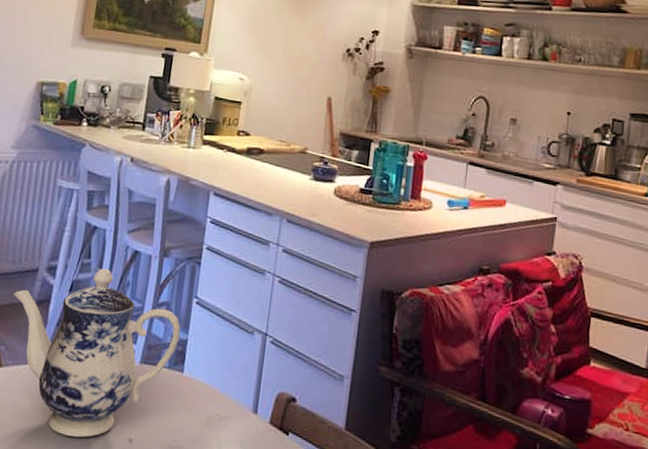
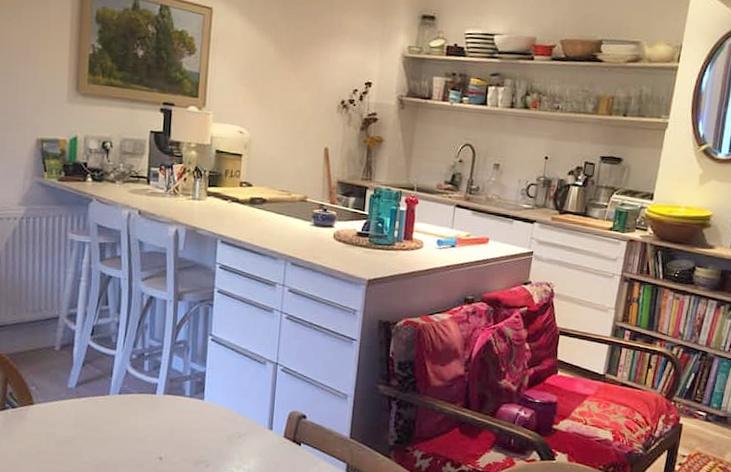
teapot: present [14,268,181,438] -> none [38,313,199,459]

